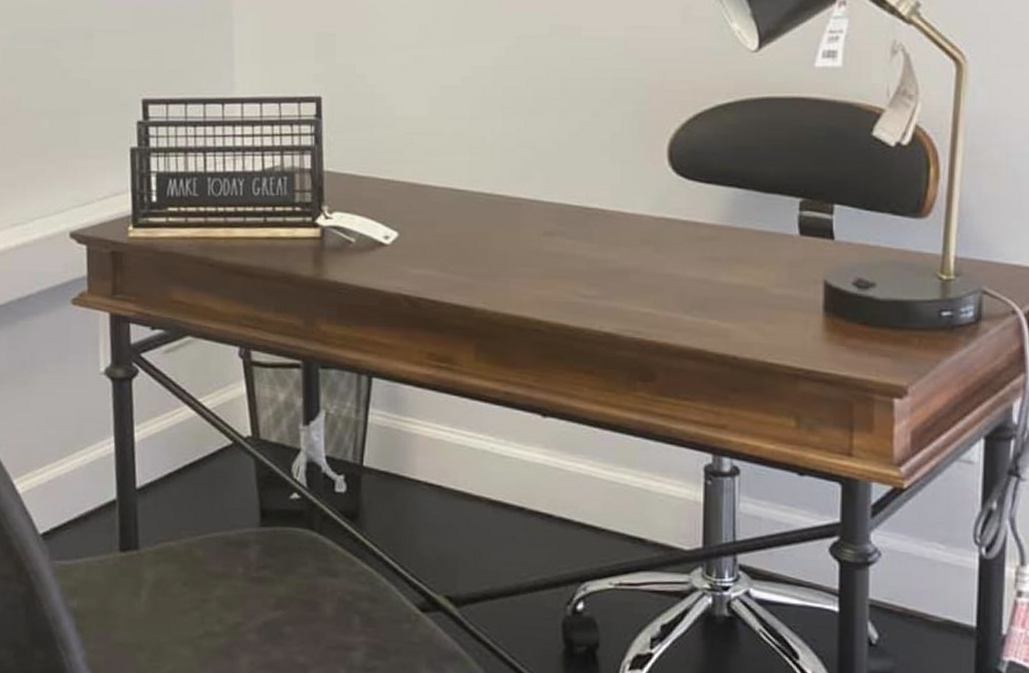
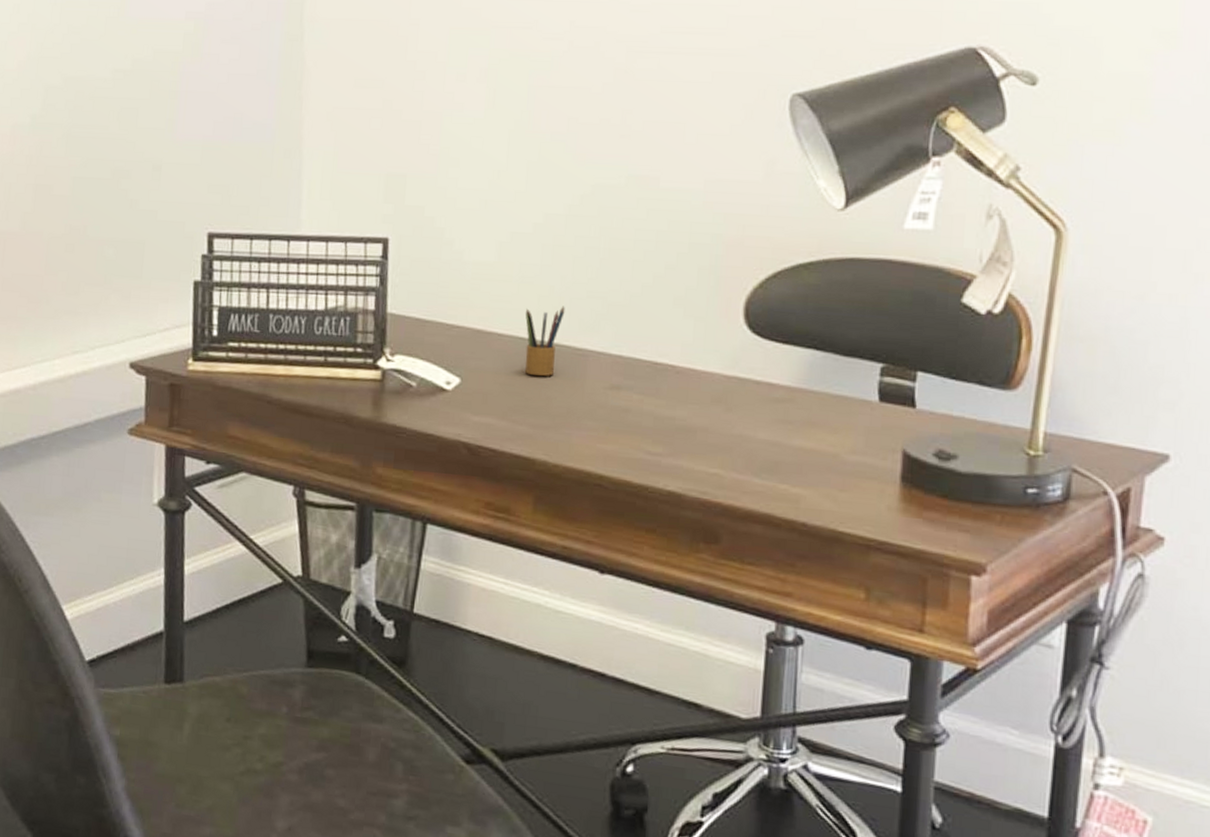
pencil box: none [459,156,497,226] -> present [525,306,565,376]

